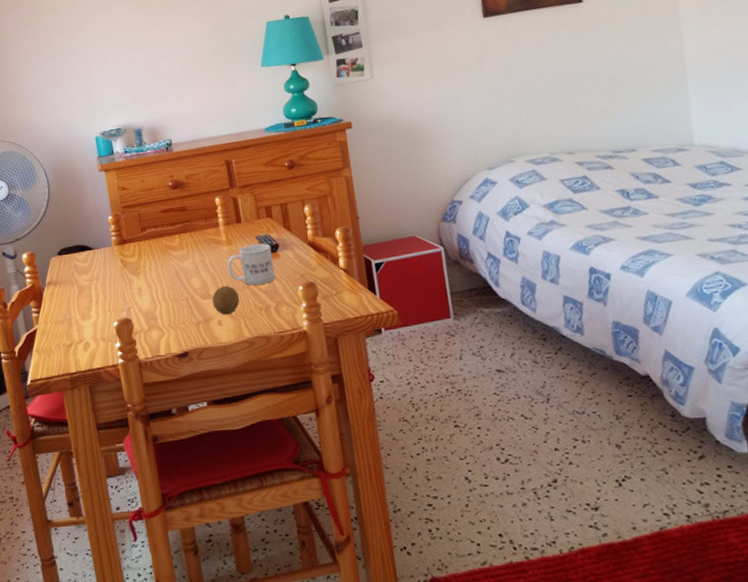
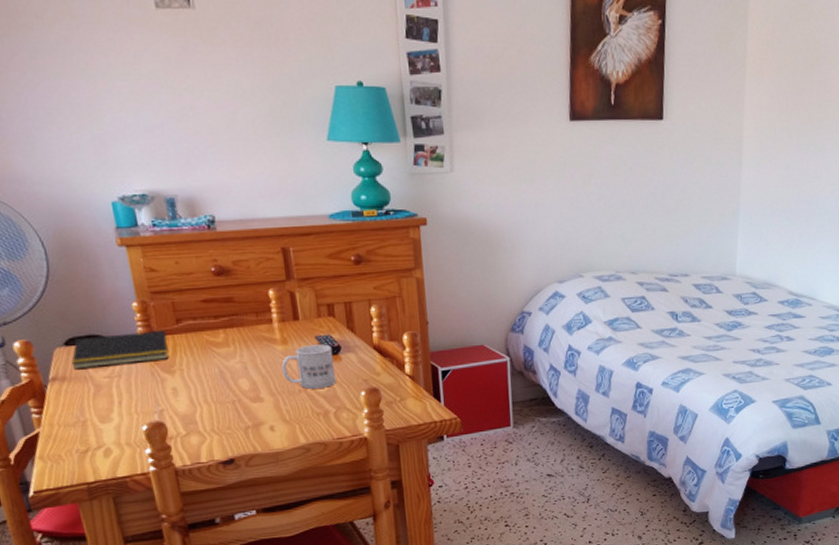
notepad: none [62,237,135,275] -> present [71,329,169,370]
fruit: present [212,285,240,315] -> none [263,388,296,420]

